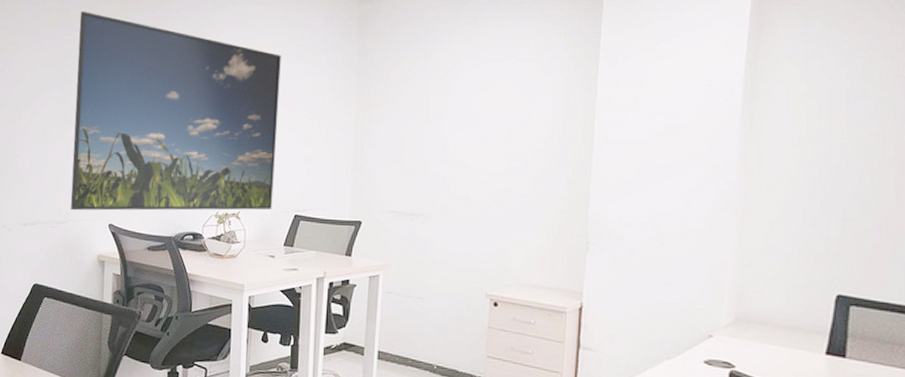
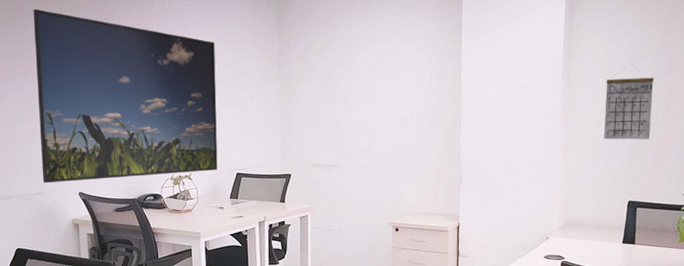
calendar: none [801,110,883,211] -> present [603,68,655,140]

